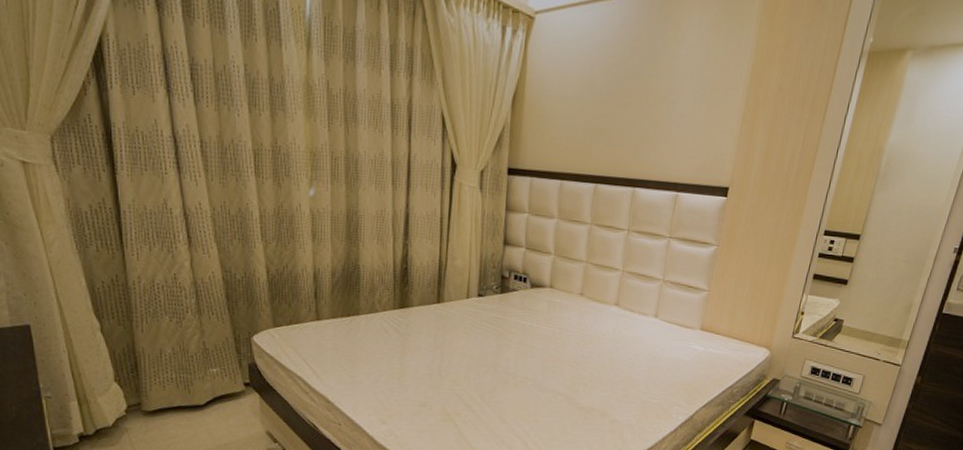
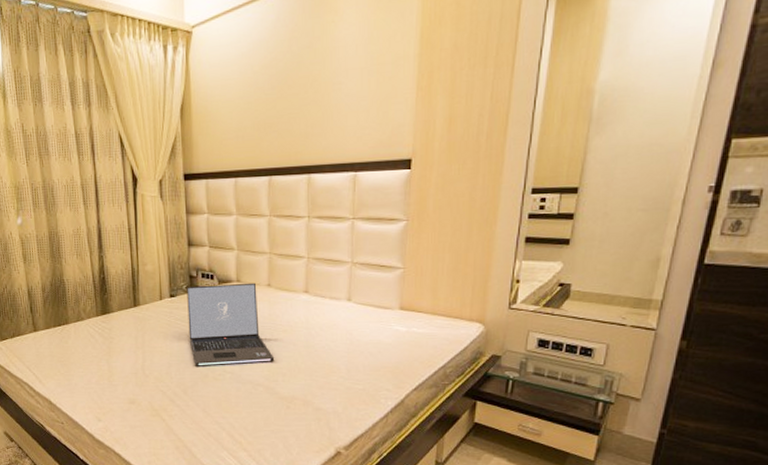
laptop: none [493,287,578,372] -> present [187,282,275,366]

